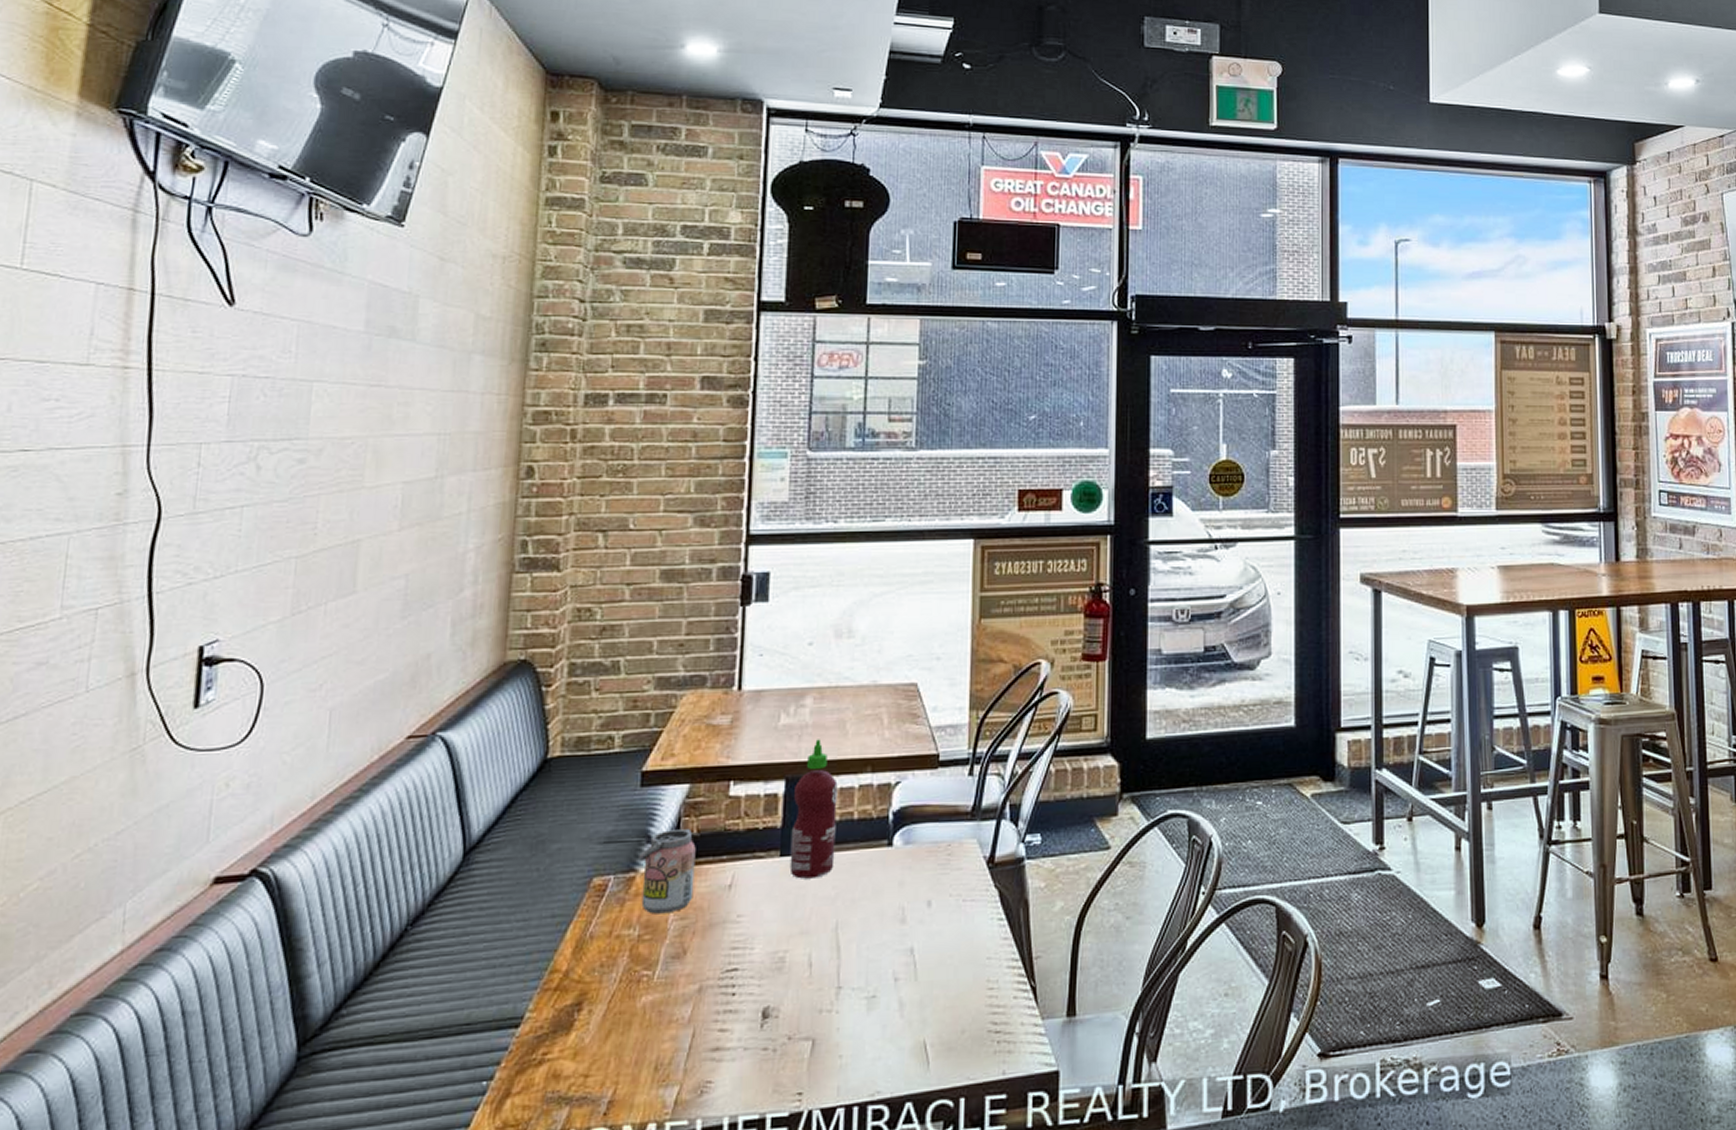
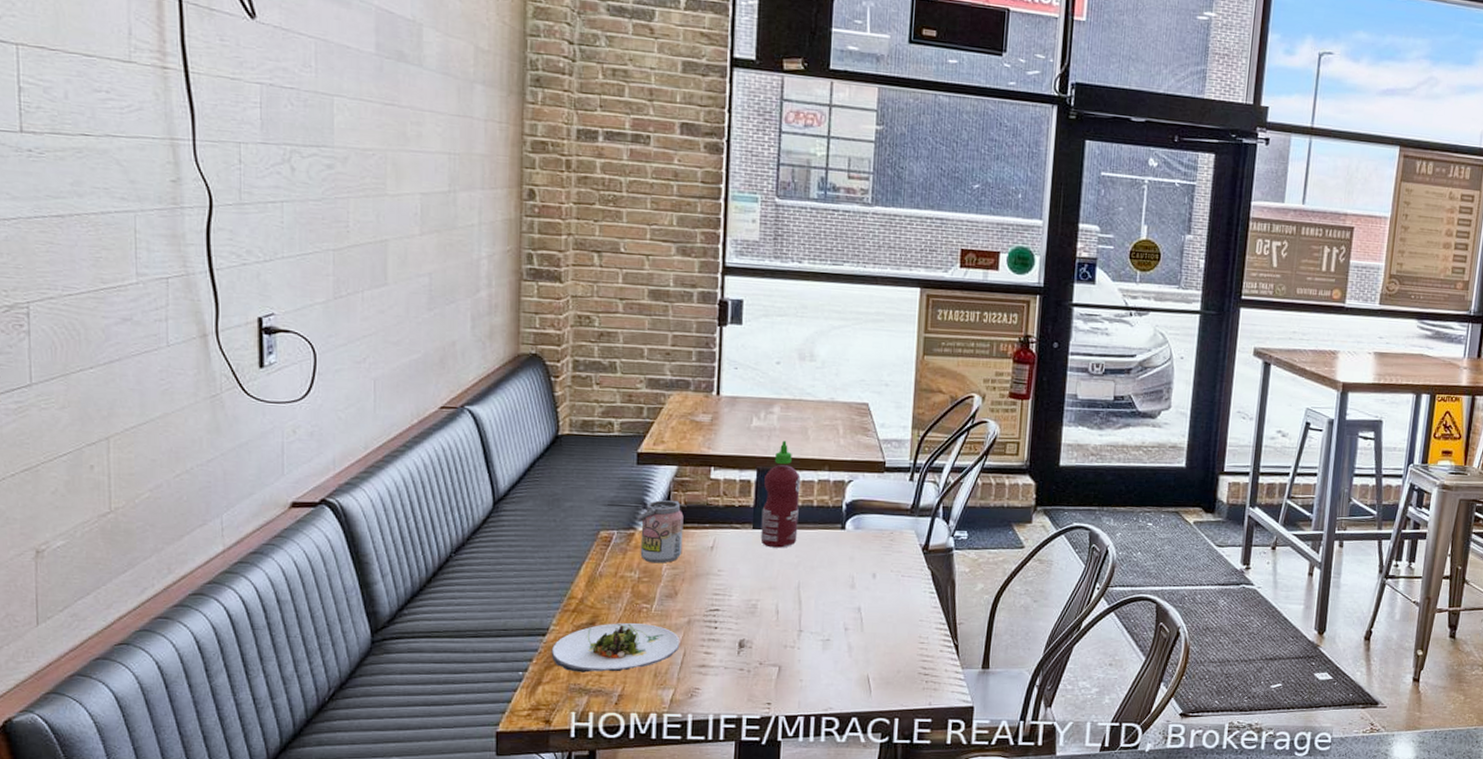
salad plate: none [524,997,689,1075] -> present [551,623,680,673]

